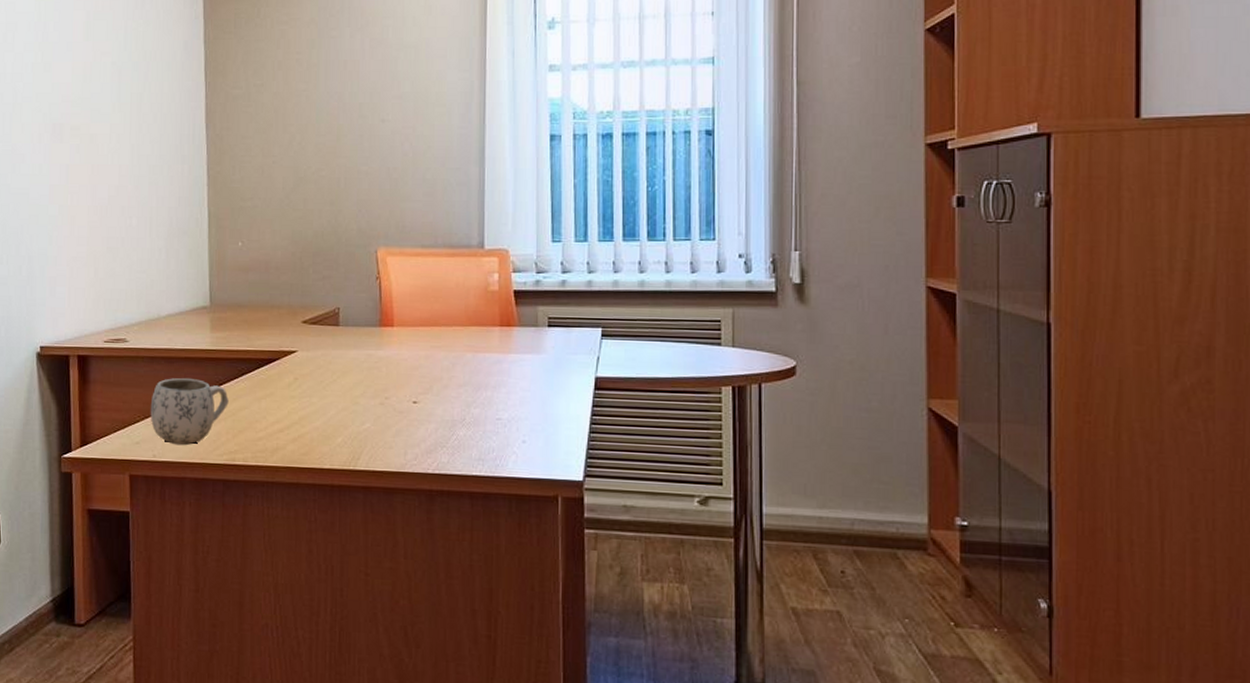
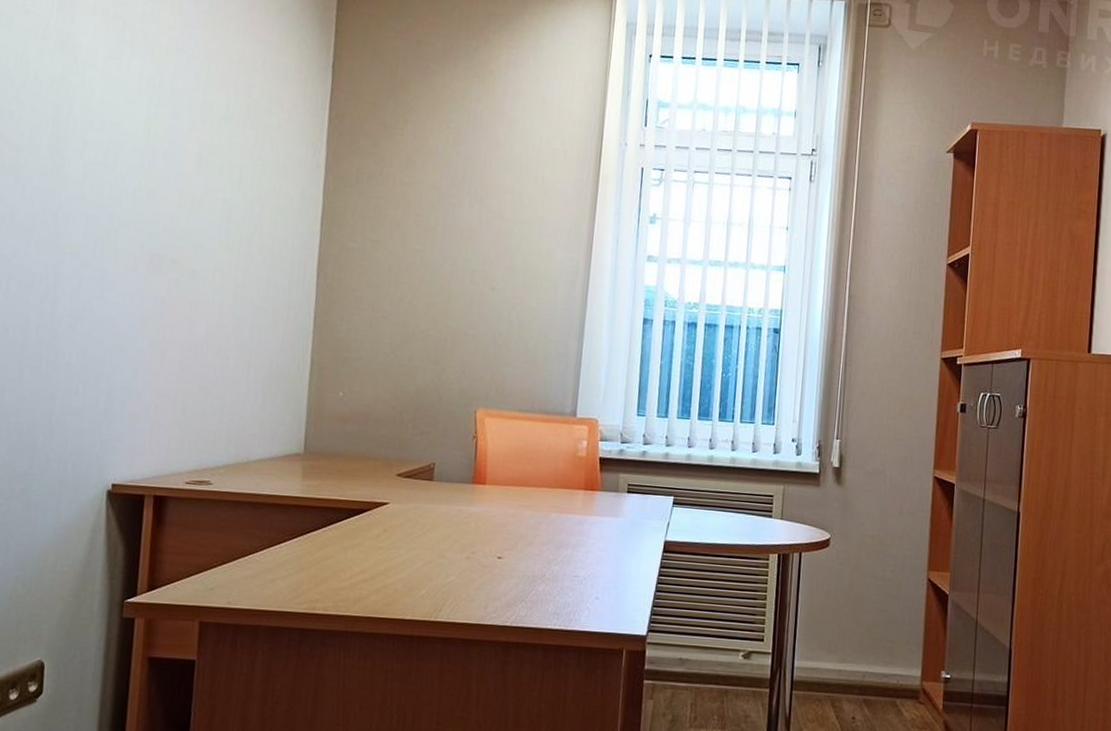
mug: present [150,377,229,446] -> none [228,524,315,594]

